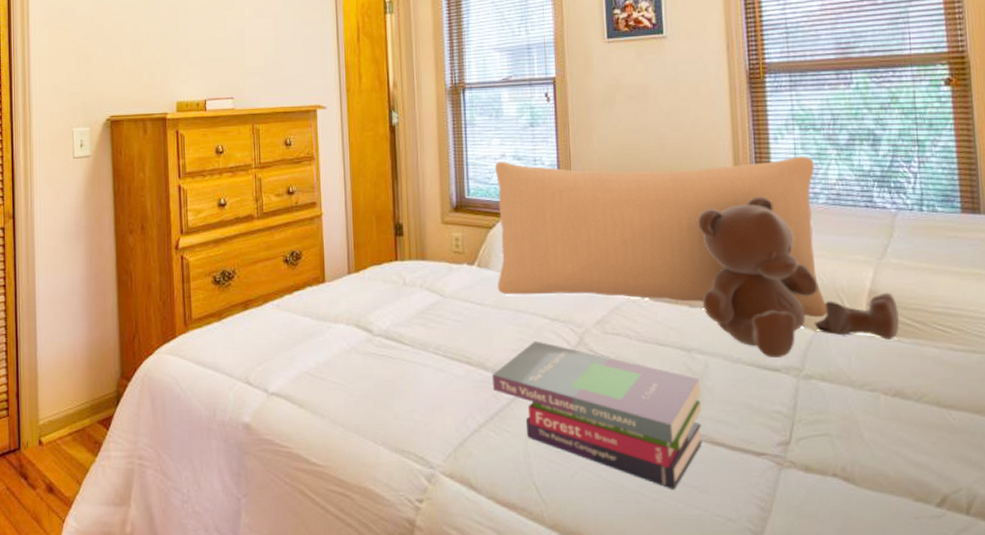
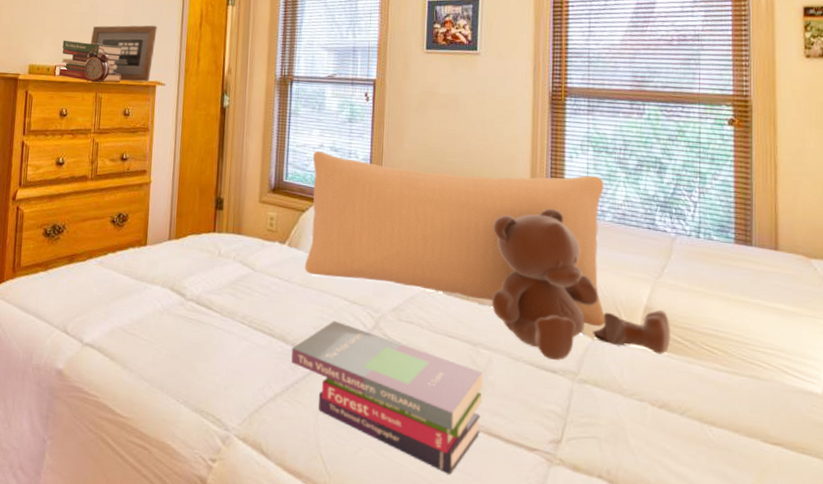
books: none [210,71,278,113] -> present [59,41,123,84]
alarm clock: none [236,75,265,114] -> present [83,47,110,83]
picture frame: none [241,44,312,108] -> present [91,25,157,82]

